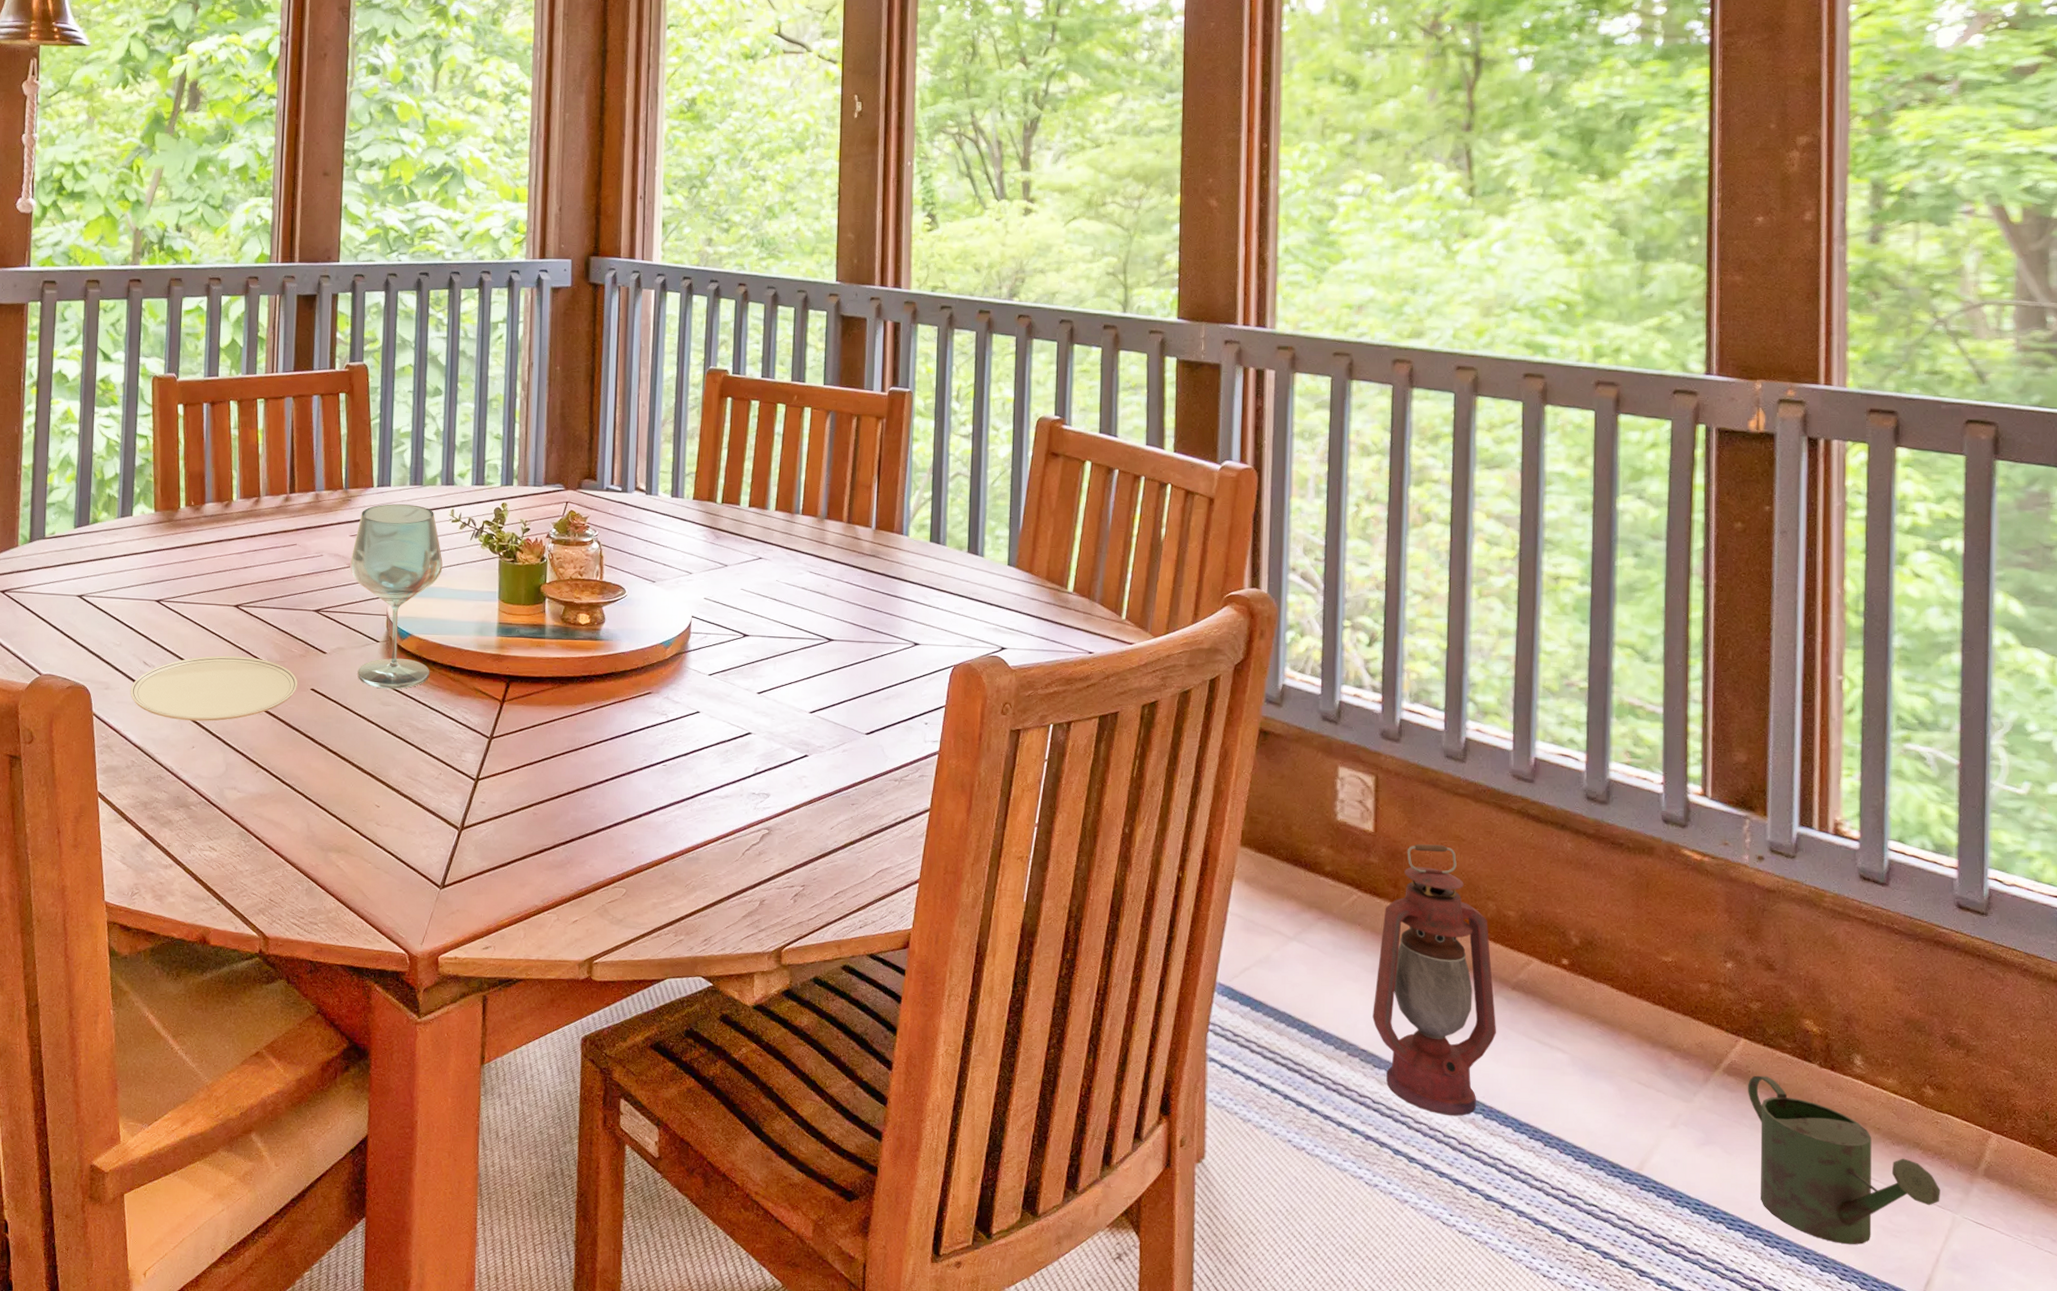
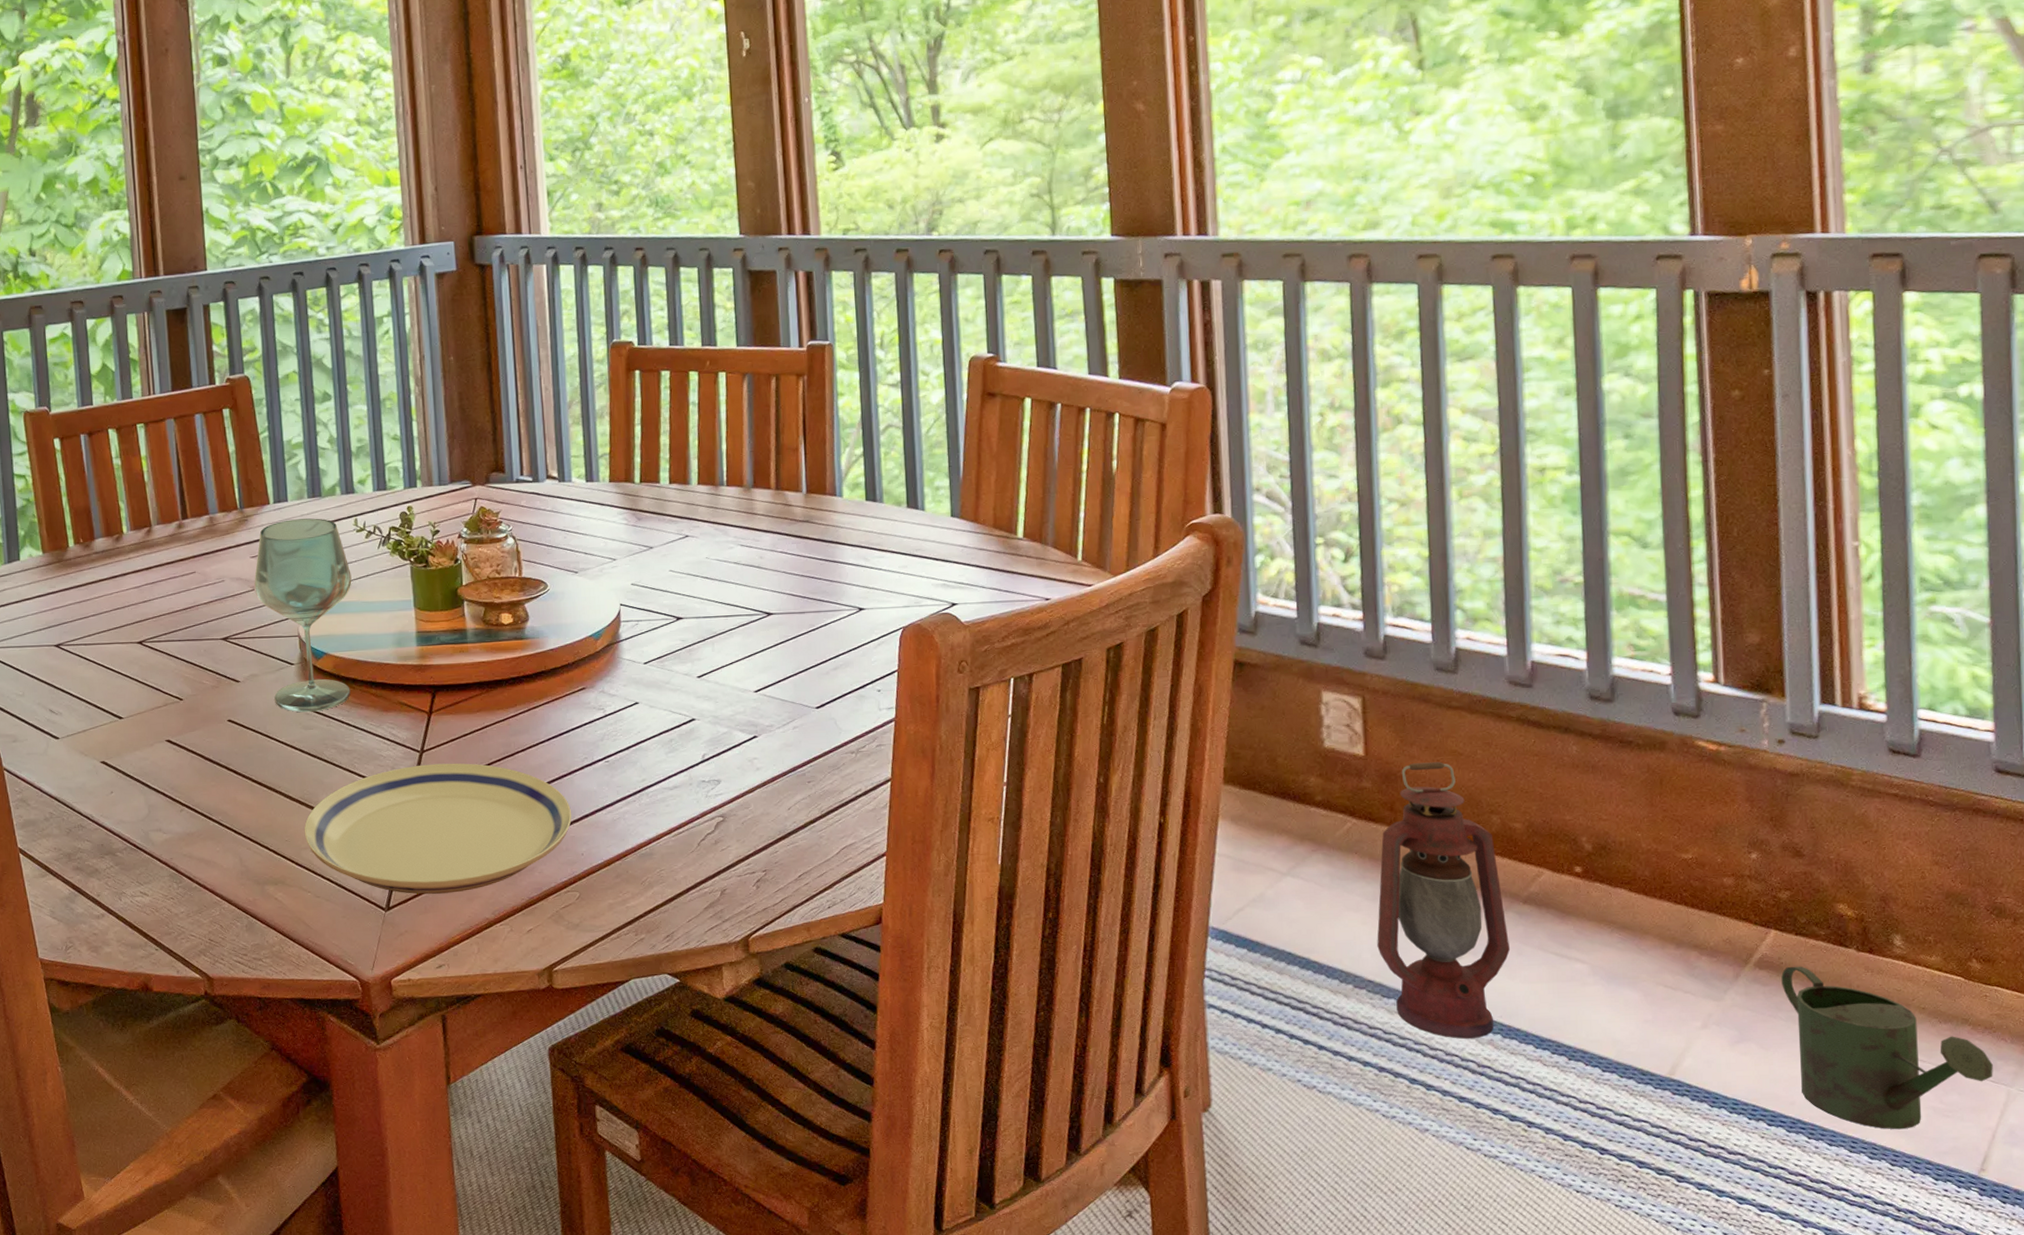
plate: present [130,655,297,721] -> none [39,694,213,766]
plate: none [371,750,626,878] -> present [304,763,572,895]

